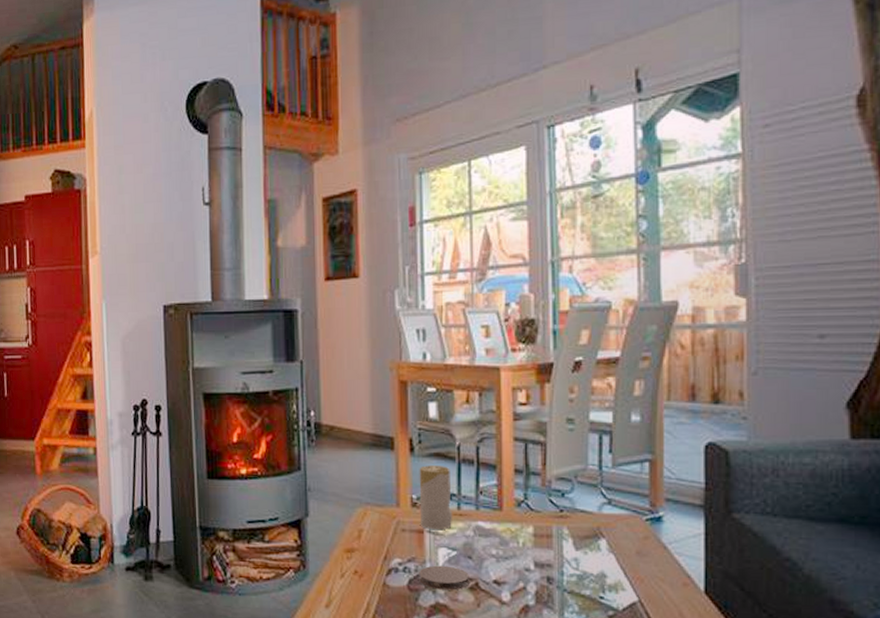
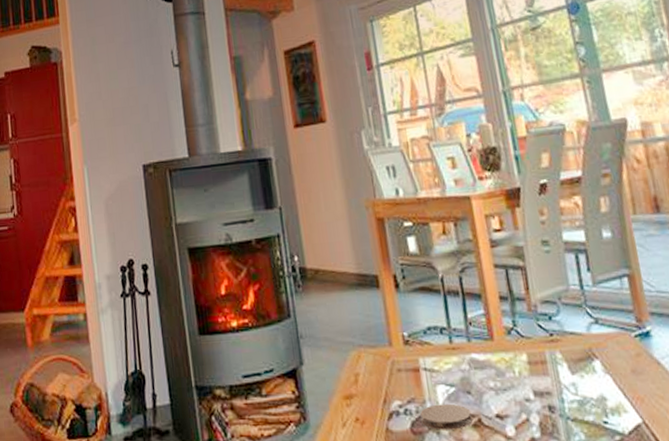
candle: present [419,465,452,529] -> none [406,299,447,367]

